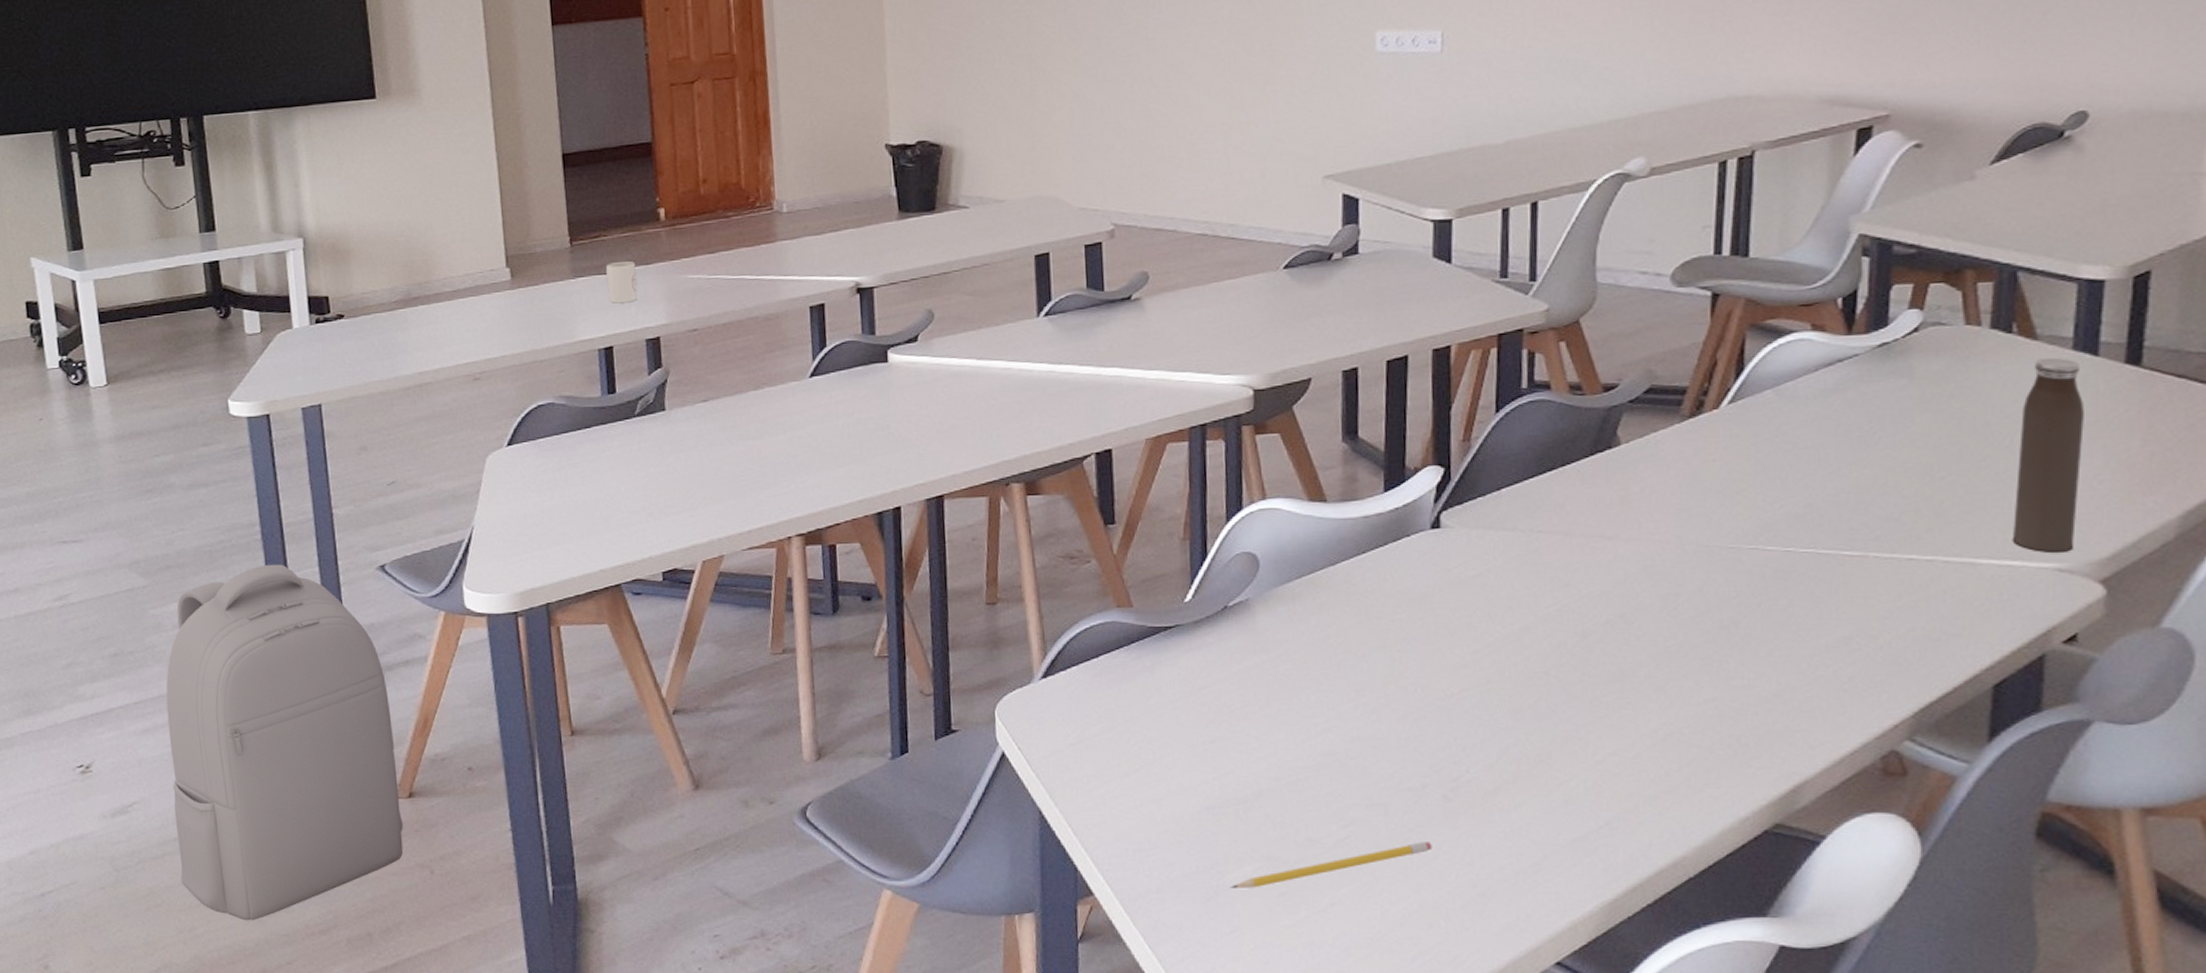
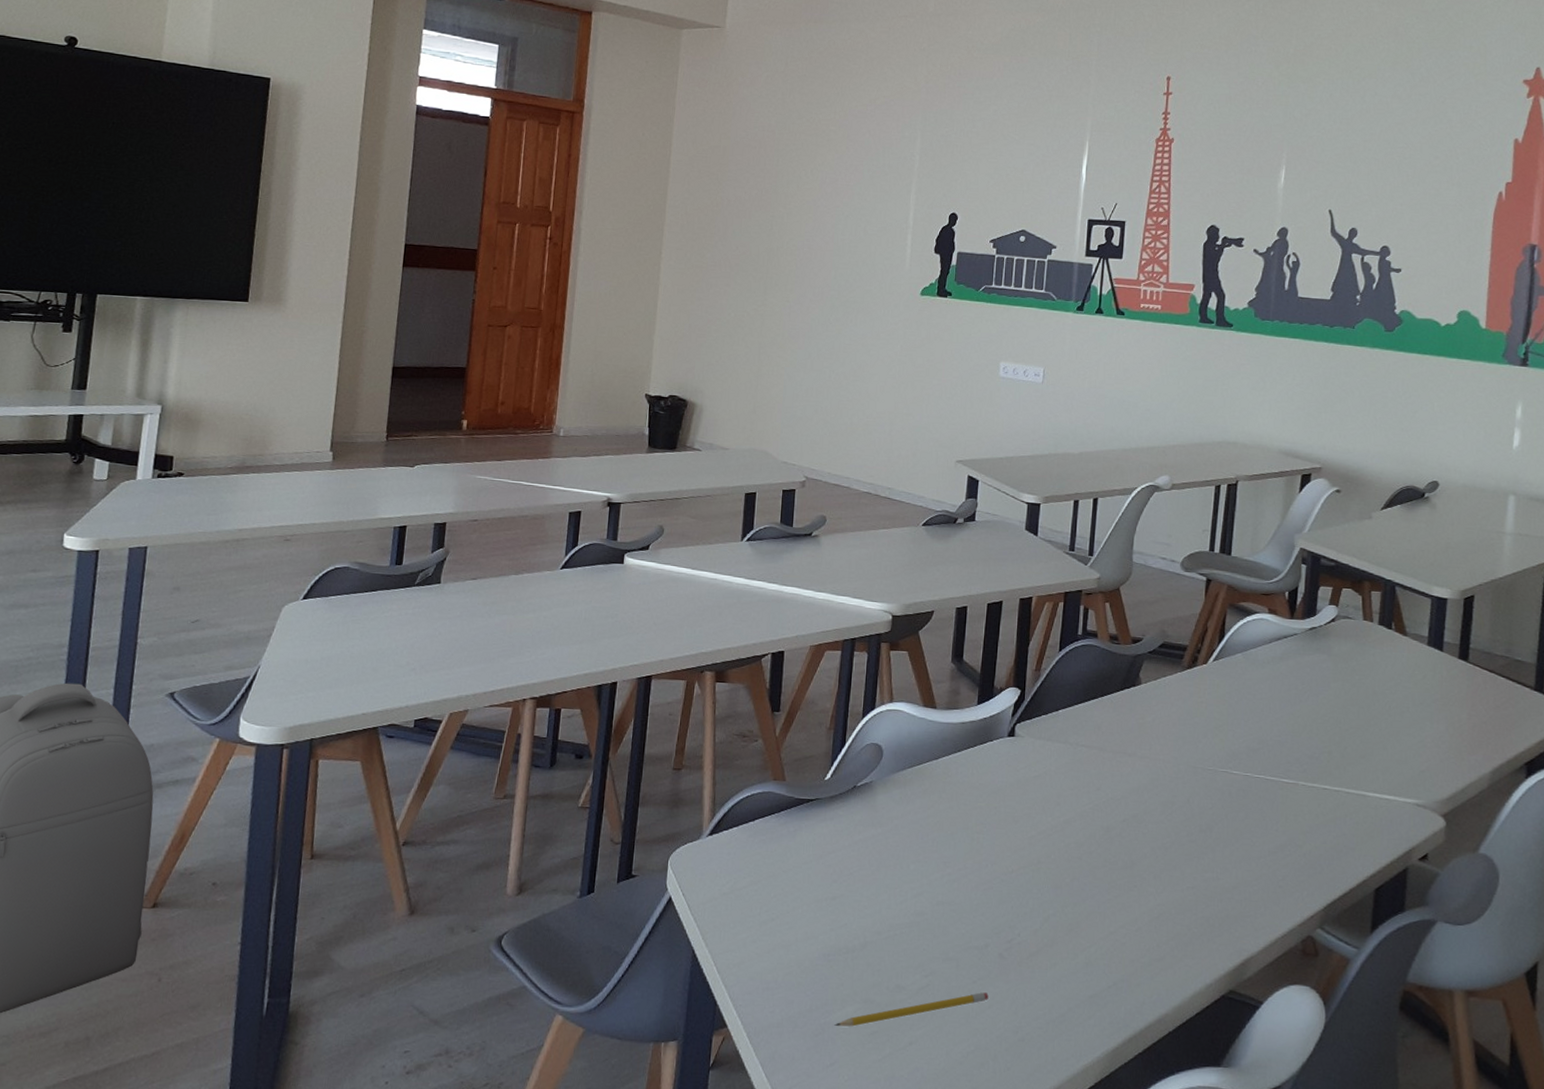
mug: present [605,261,638,304] -> none [409,458,437,492]
water bottle: present [2012,358,2084,554] -> none [1388,650,1434,793]

